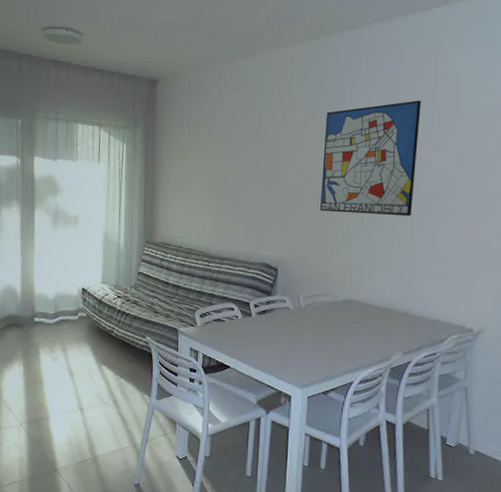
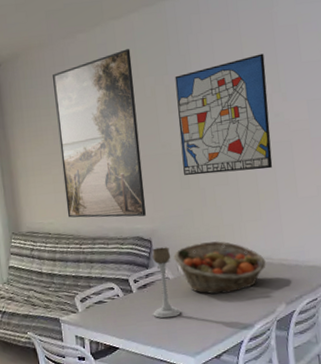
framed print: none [200,79,287,245] -> present [53,49,146,218]
candle holder: none [268,277,296,347] -> present [152,247,181,319]
fruit basket: none [297,279,389,333] -> present [173,241,266,294]

